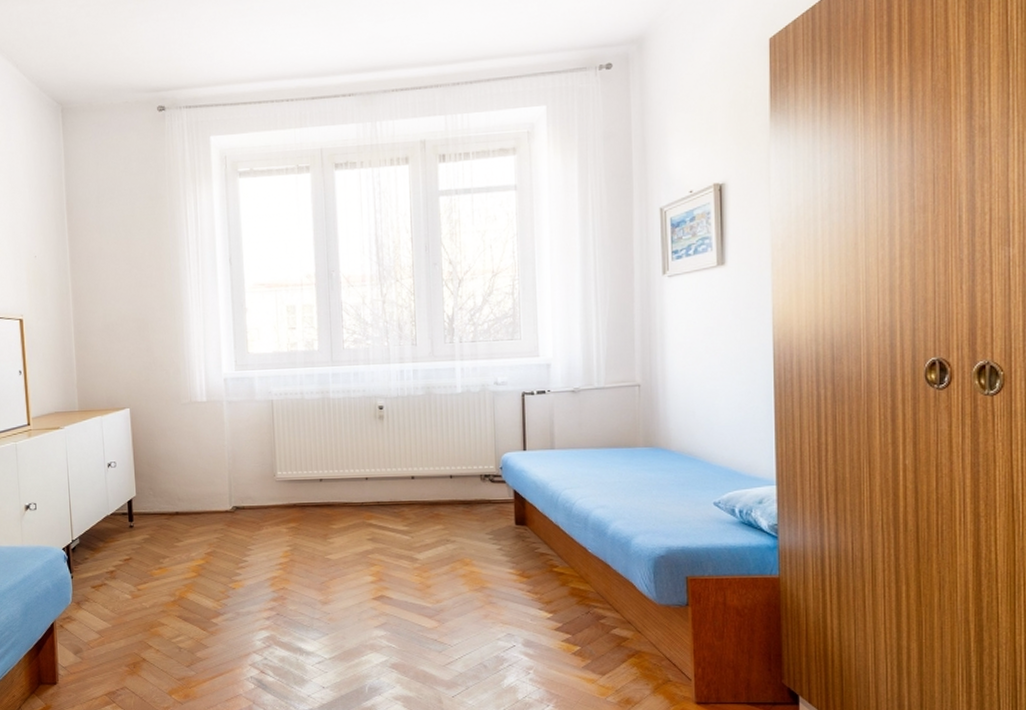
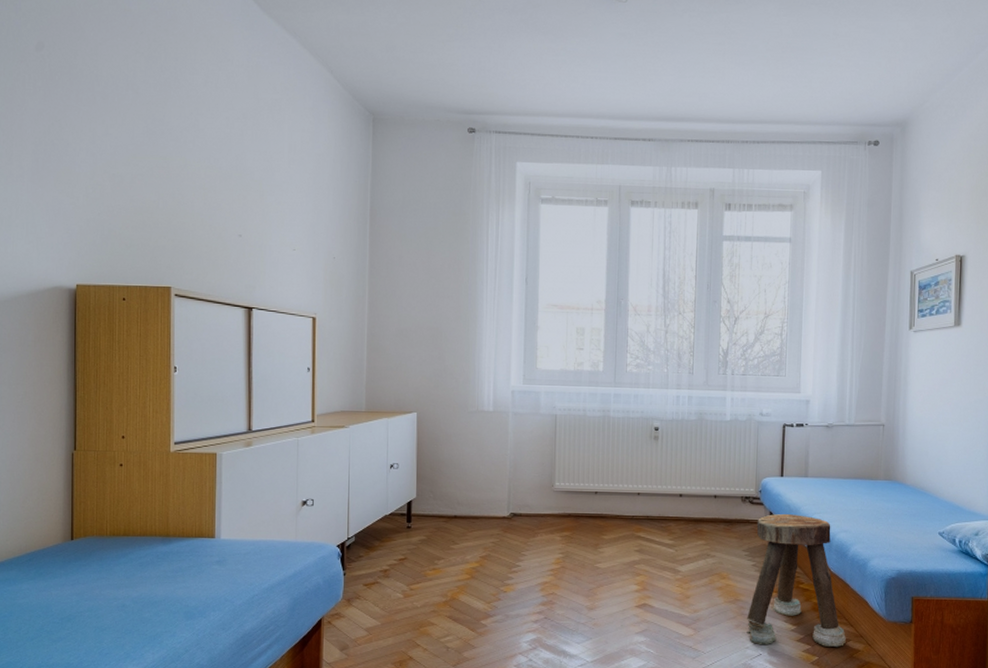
stool: none [496,490,611,636] -> present [747,513,846,648]

